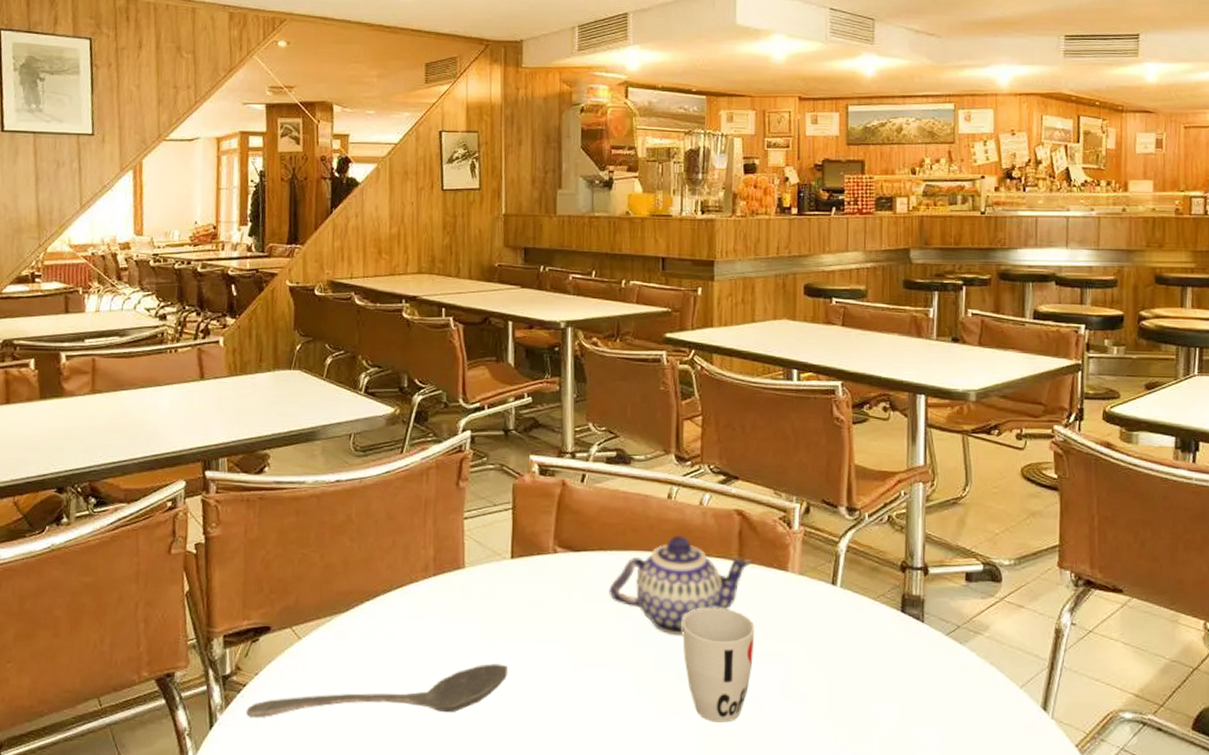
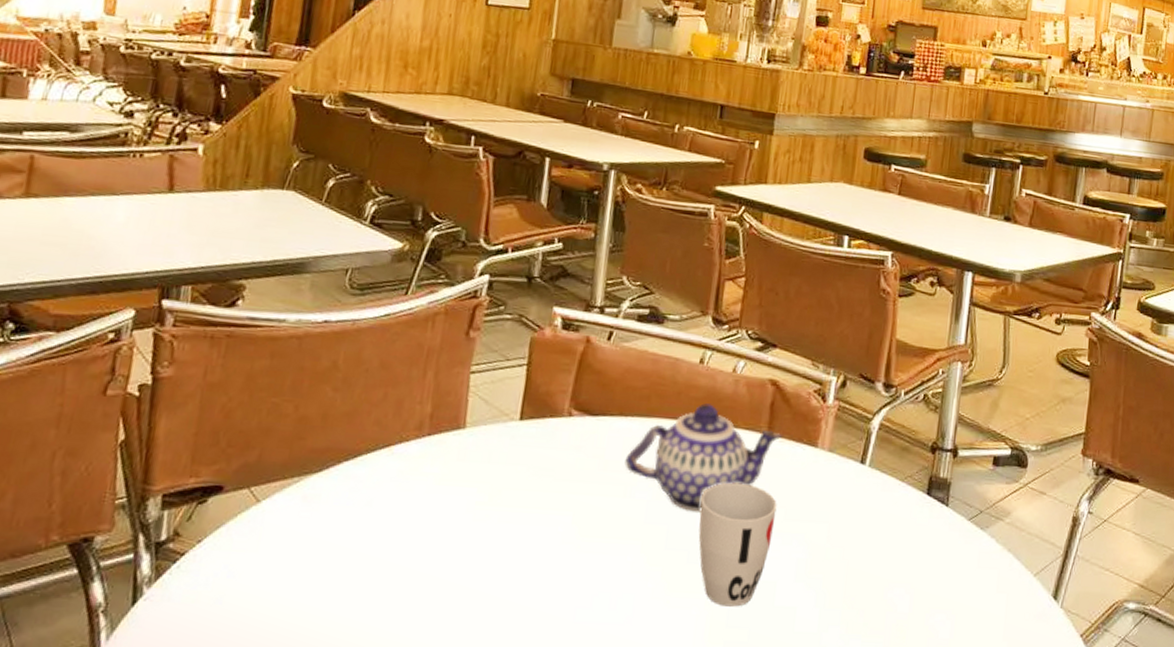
stirrer: present [245,663,508,718] -> none [180,536,503,593]

